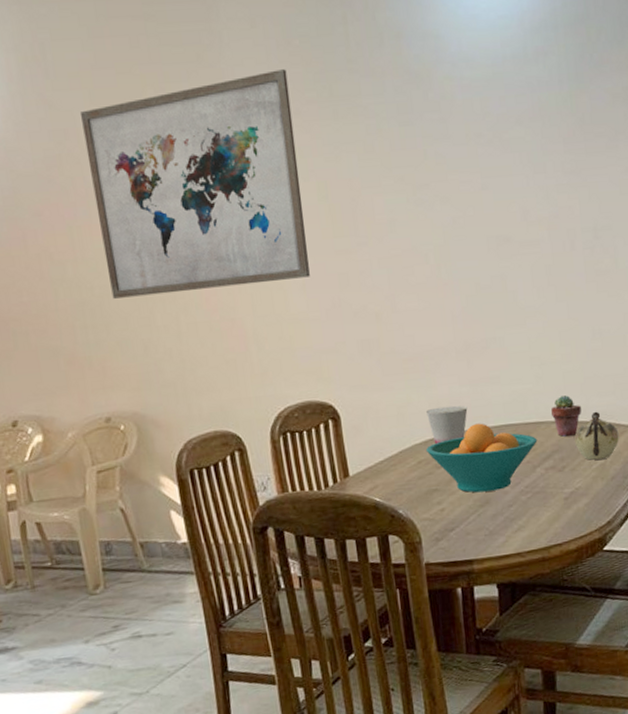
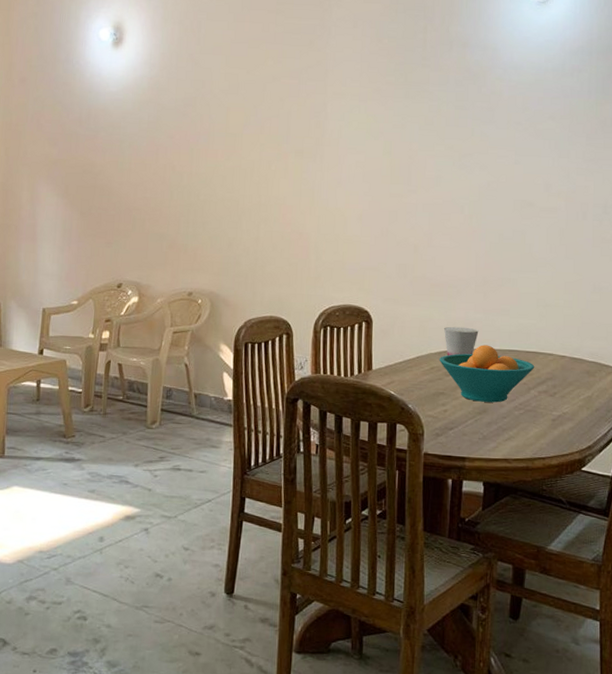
wall art: present [81,69,310,299] -> none [213,58,375,210]
potted succulent: present [551,395,581,437] -> none [550,334,576,368]
teapot: present [574,411,619,460] -> none [567,351,607,392]

